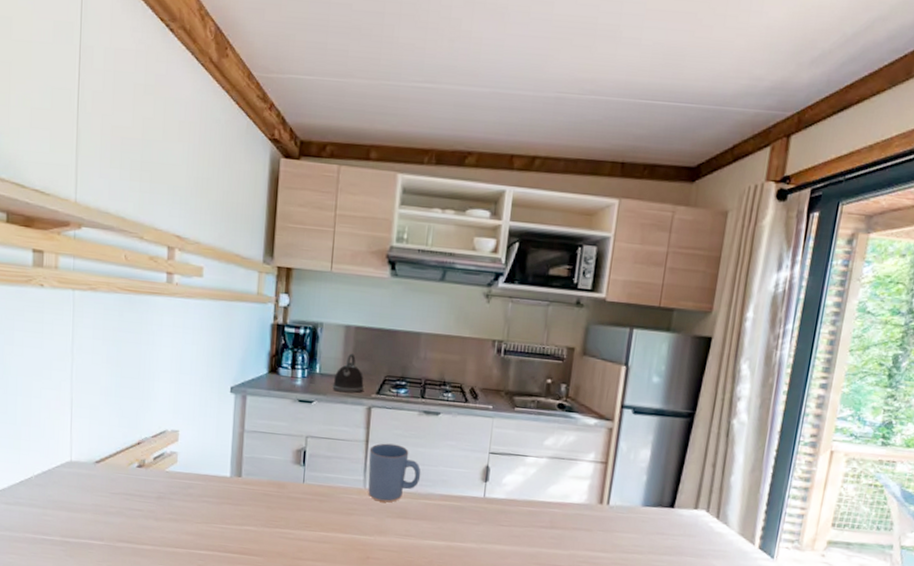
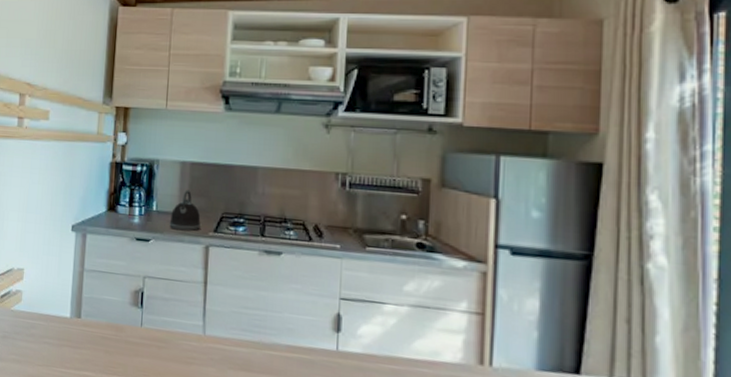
mug: present [368,443,421,503] -> none [207,285,264,352]

